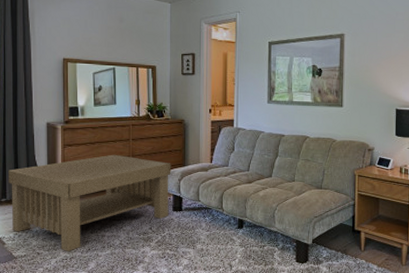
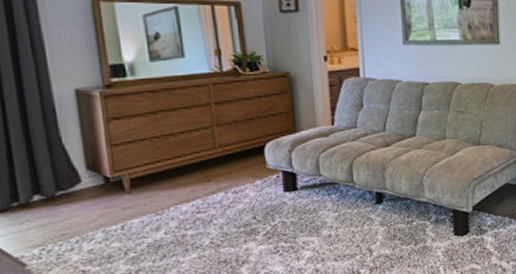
coffee table: present [8,154,171,252] -> none [18,125,279,264]

